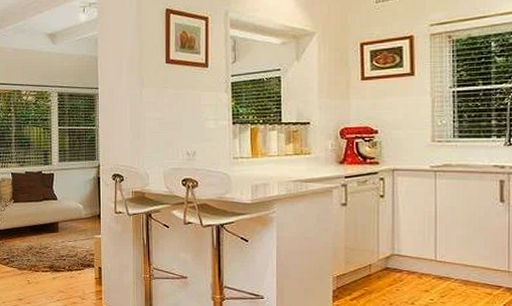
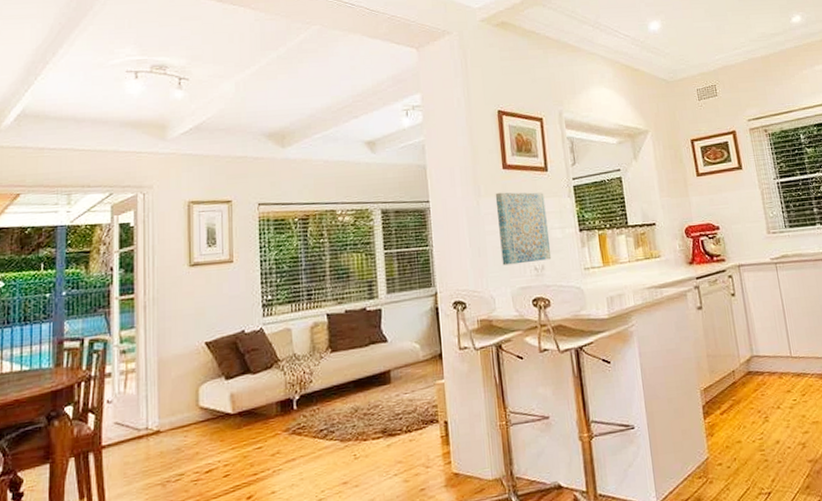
wall art: none [157,84,204,148] -> present [495,192,552,266]

